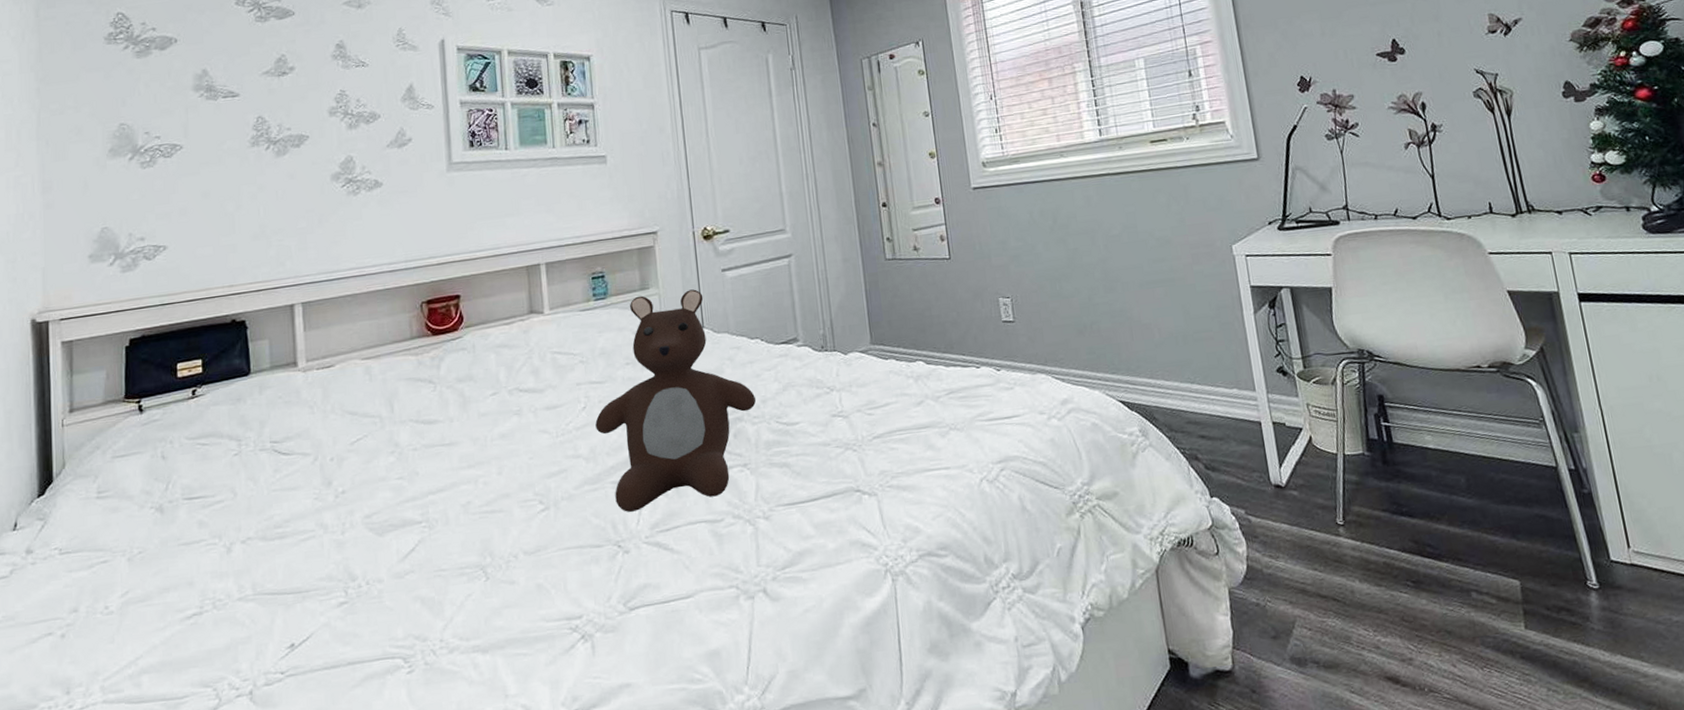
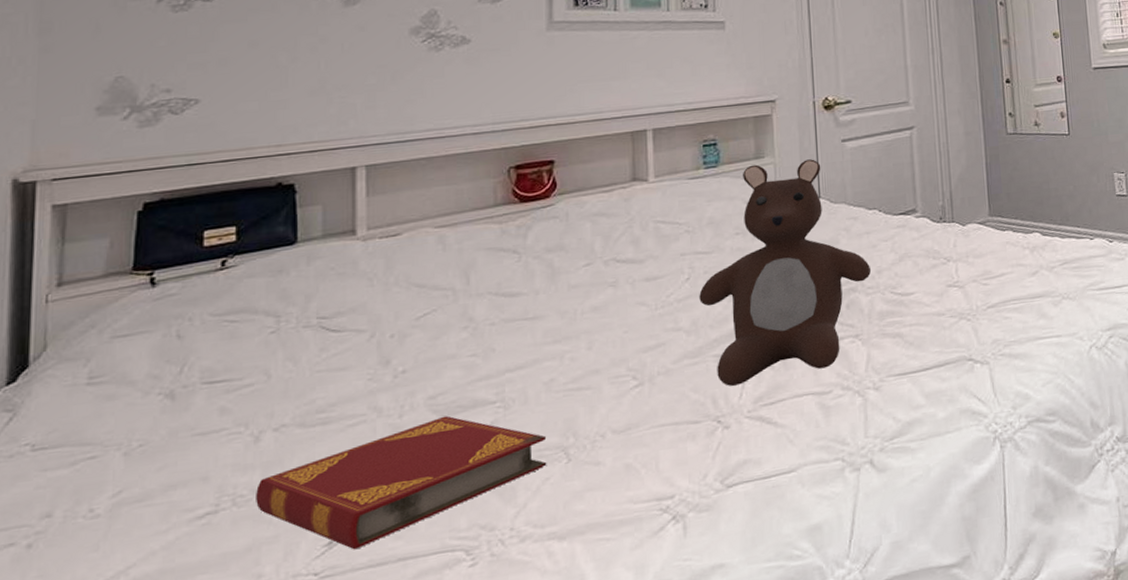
hardback book: none [231,533,469,653] -> present [256,415,547,550]

